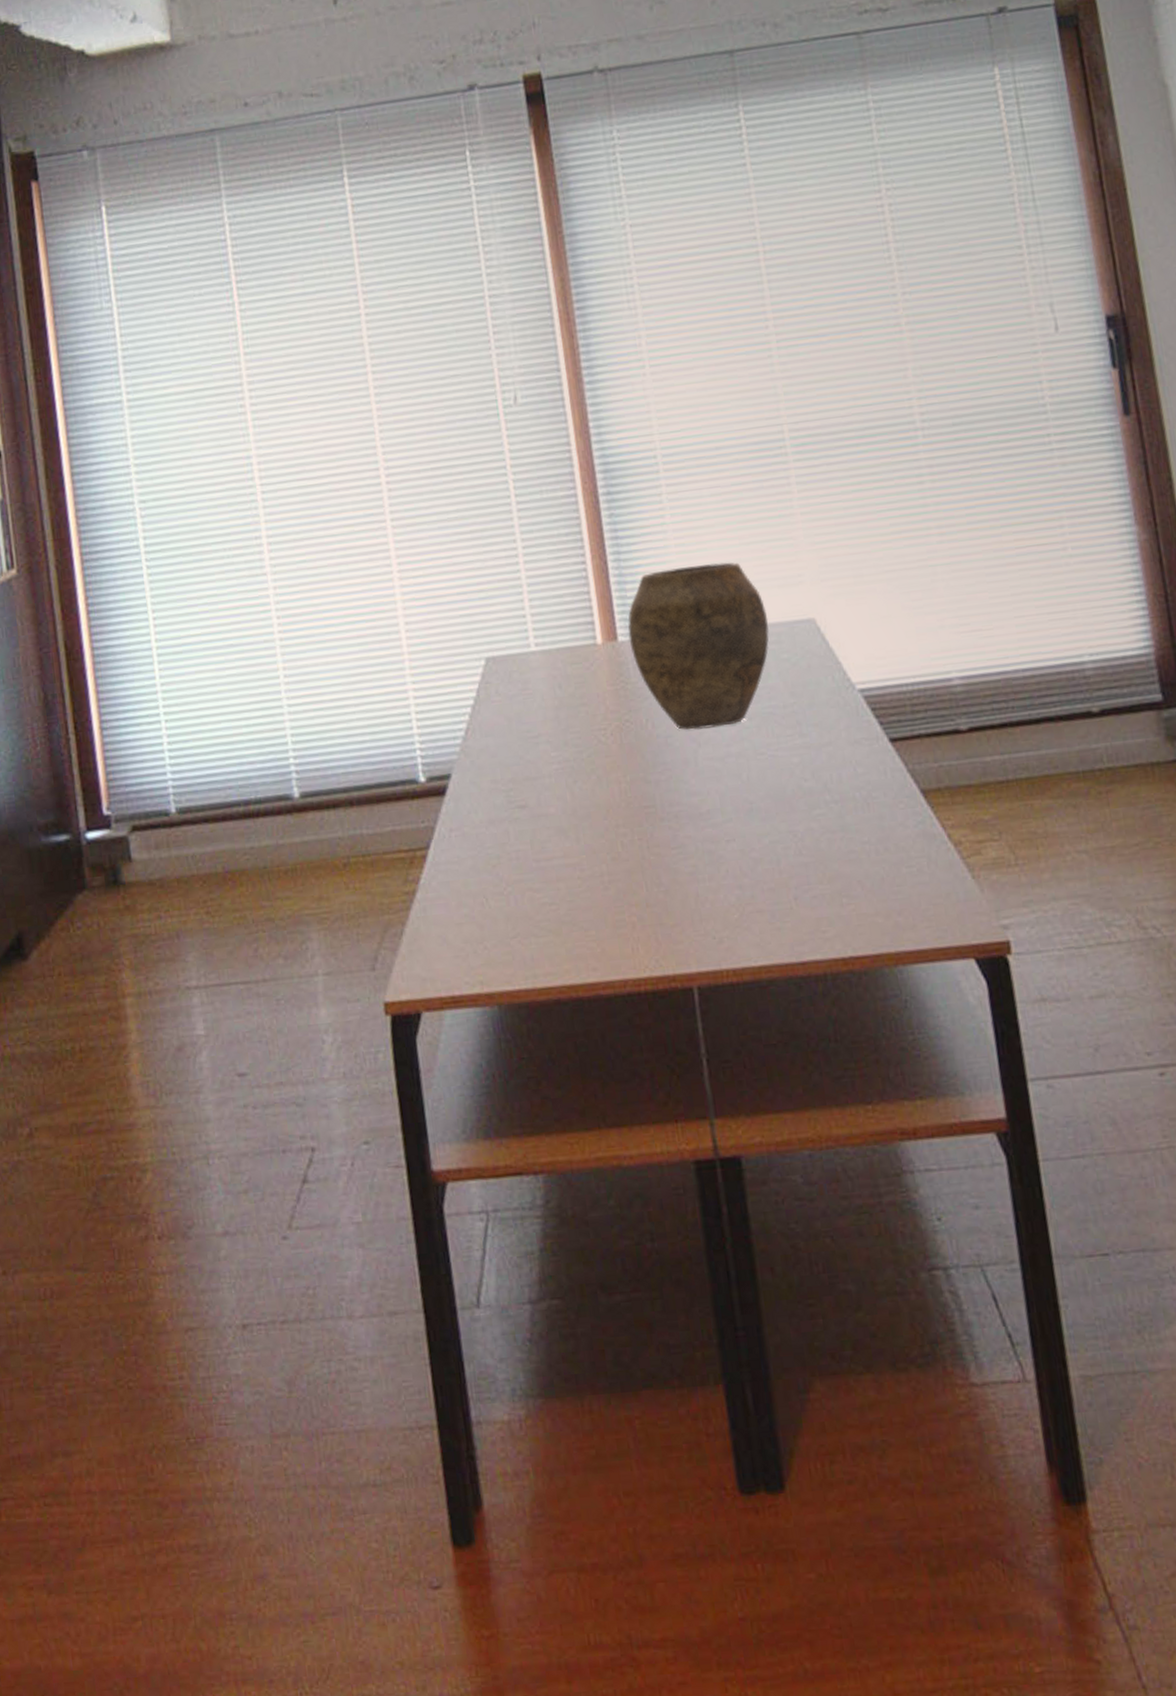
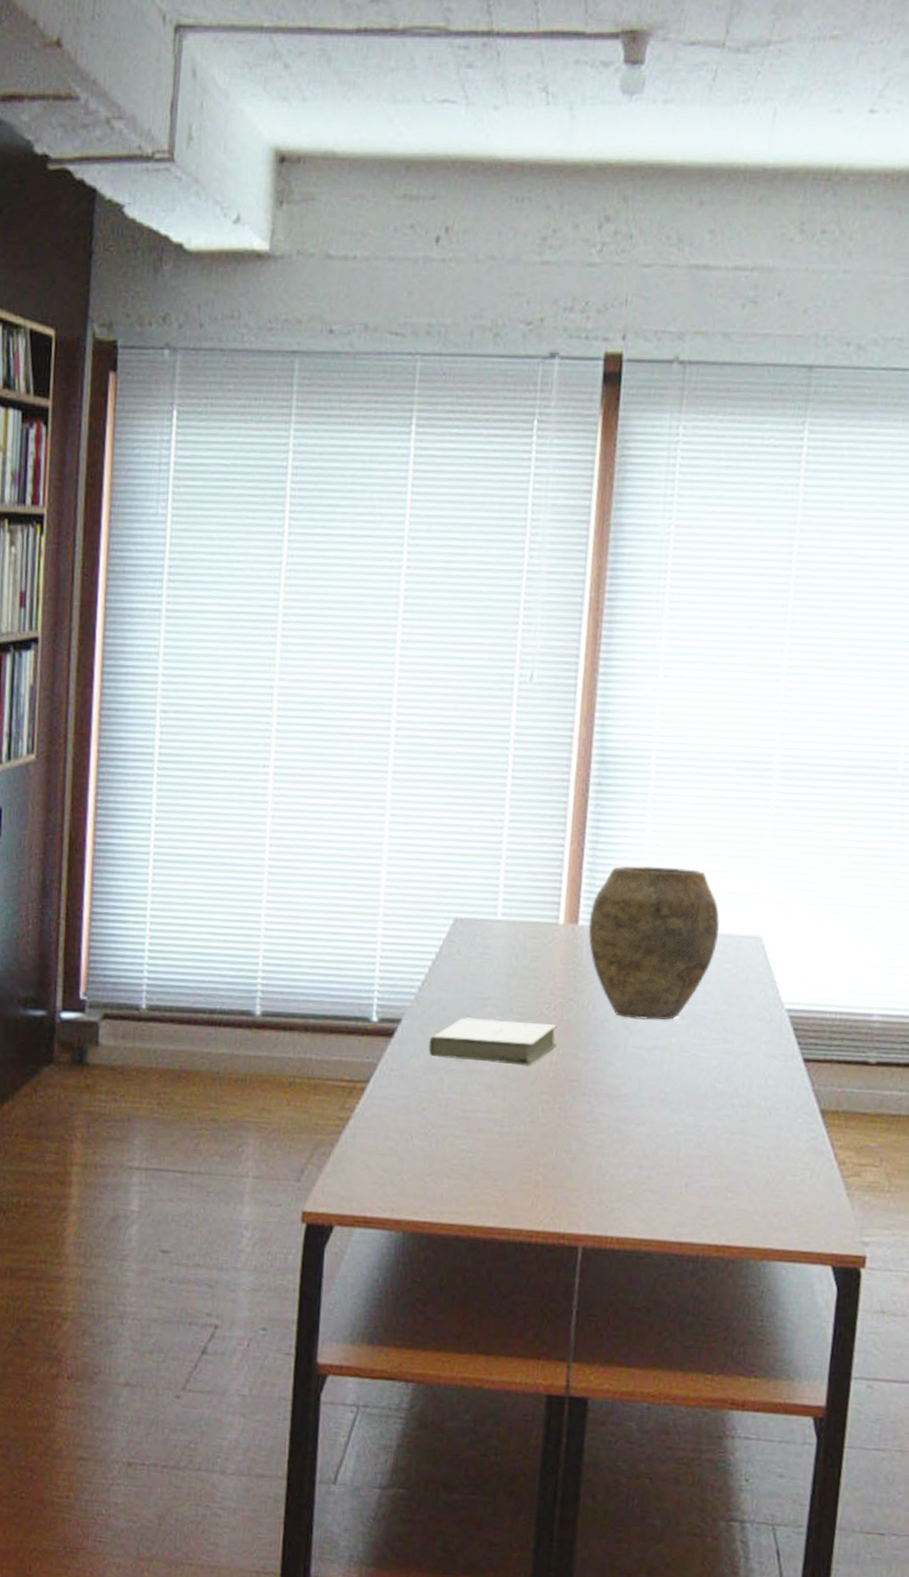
book: none [485,750,622,809] -> present [428,1017,557,1066]

